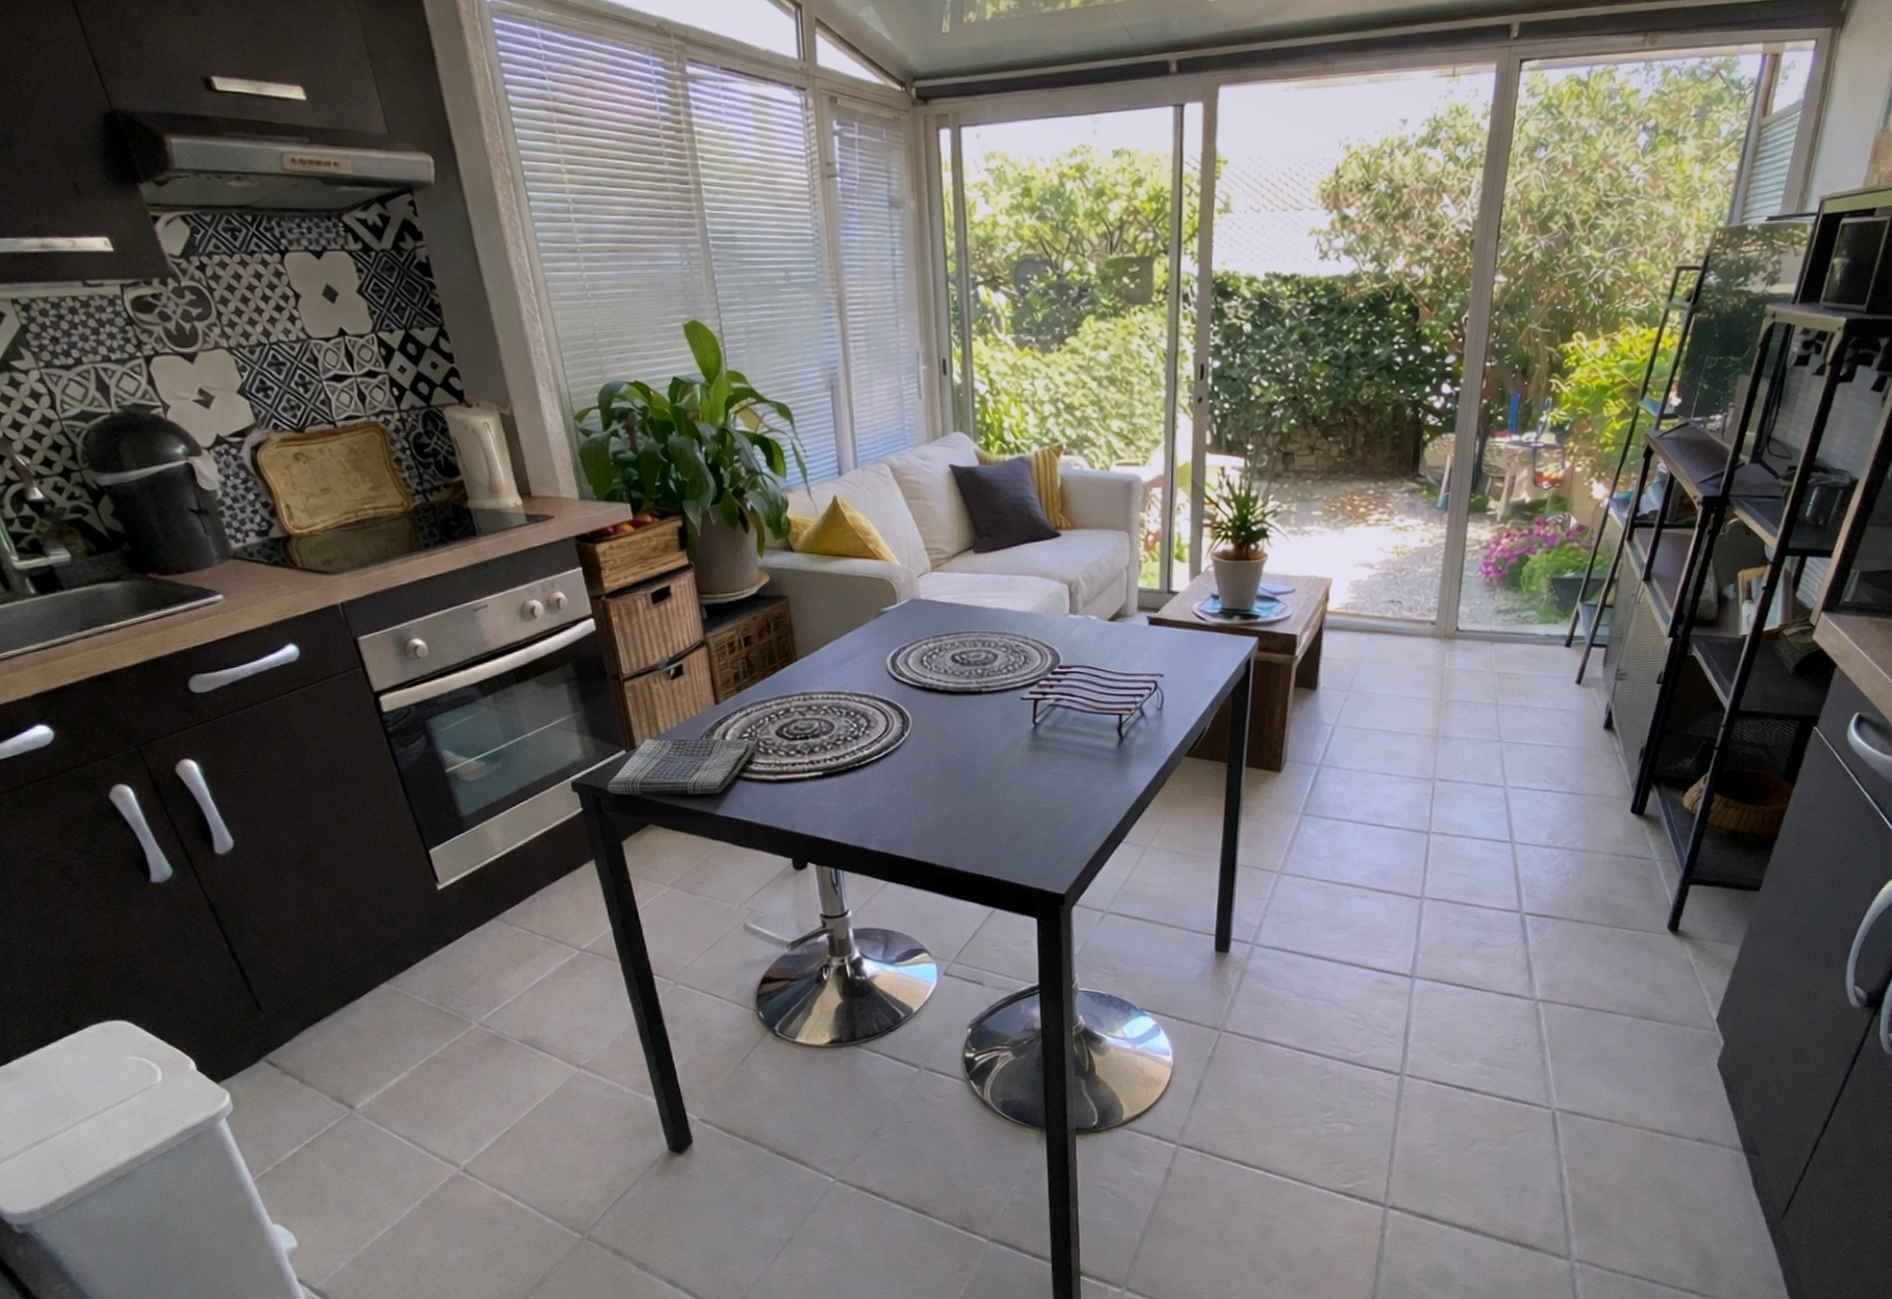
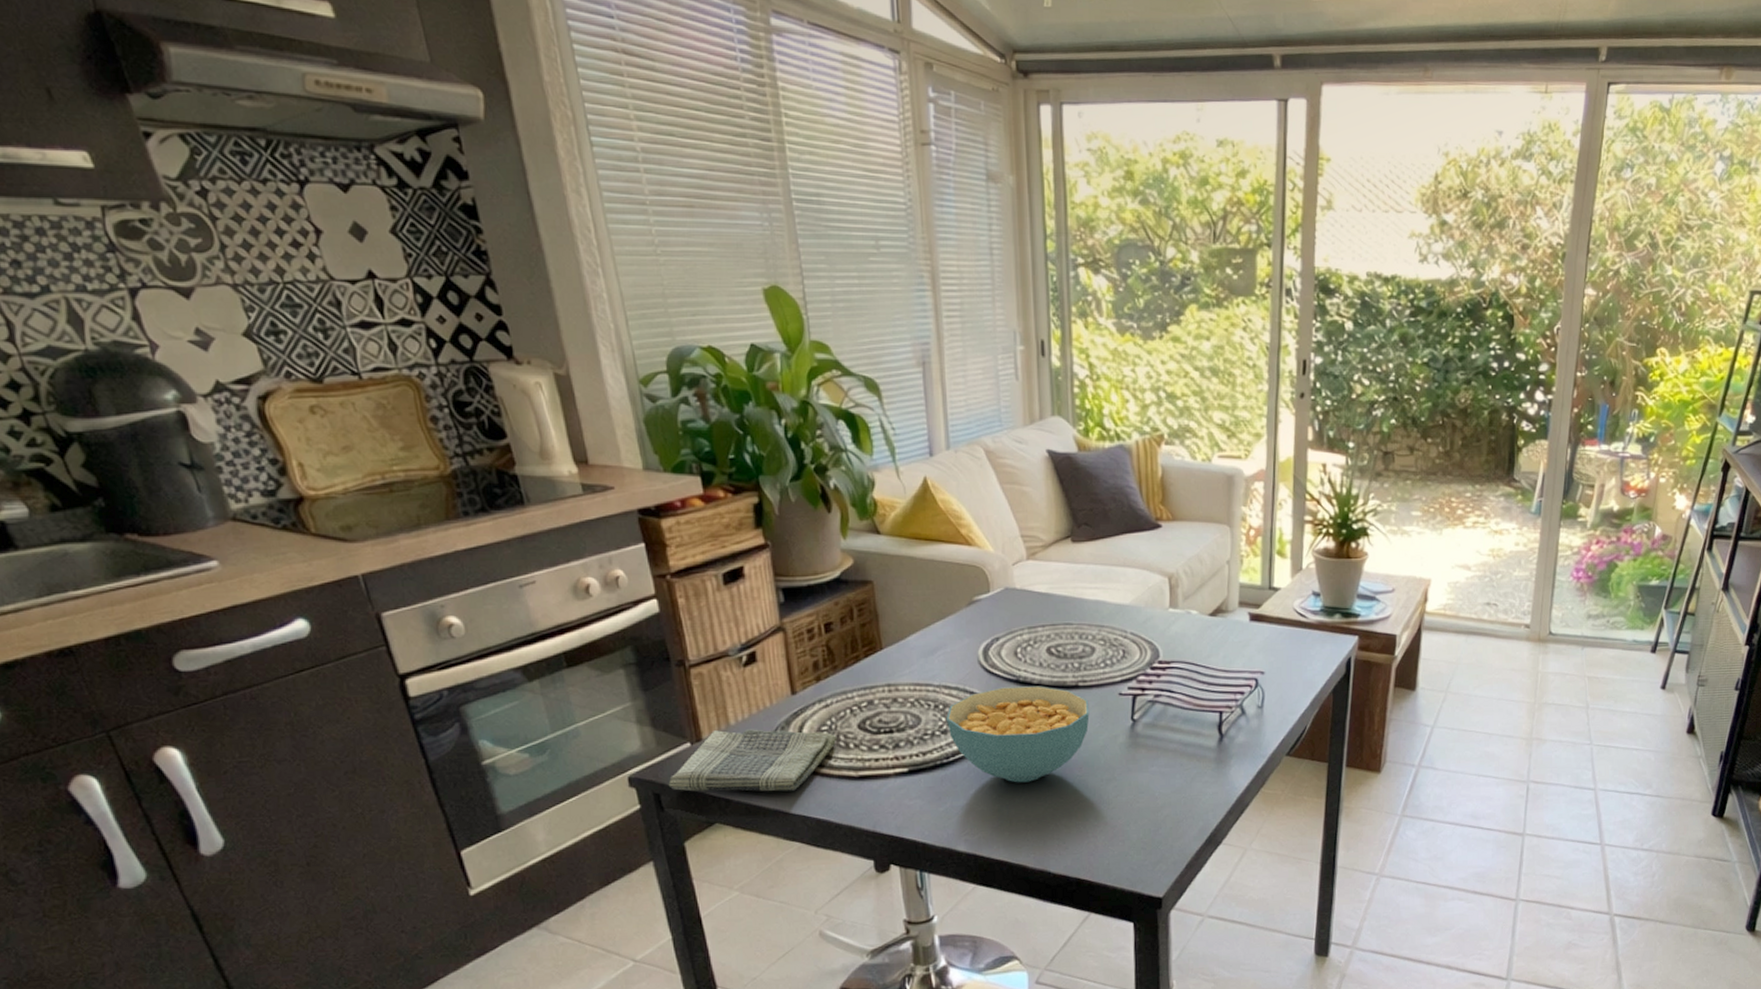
cereal bowl: none [857,692,993,785] -> present [946,686,1090,783]

